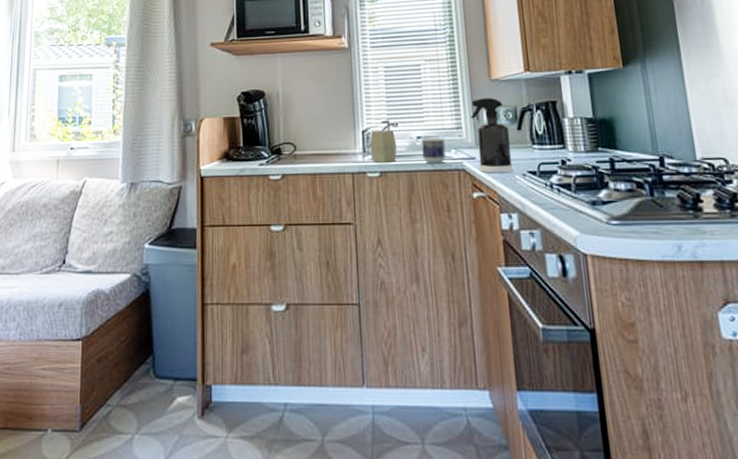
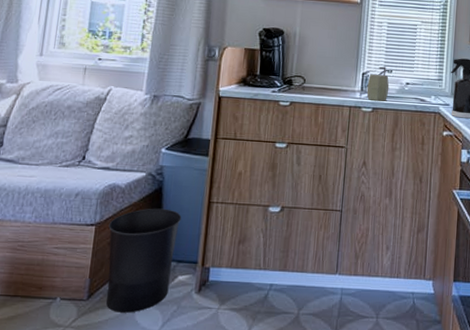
waste bin: none [96,315,174,445] -> present [106,208,182,313]
cup: present [420,137,447,165] -> none [408,84,428,107]

